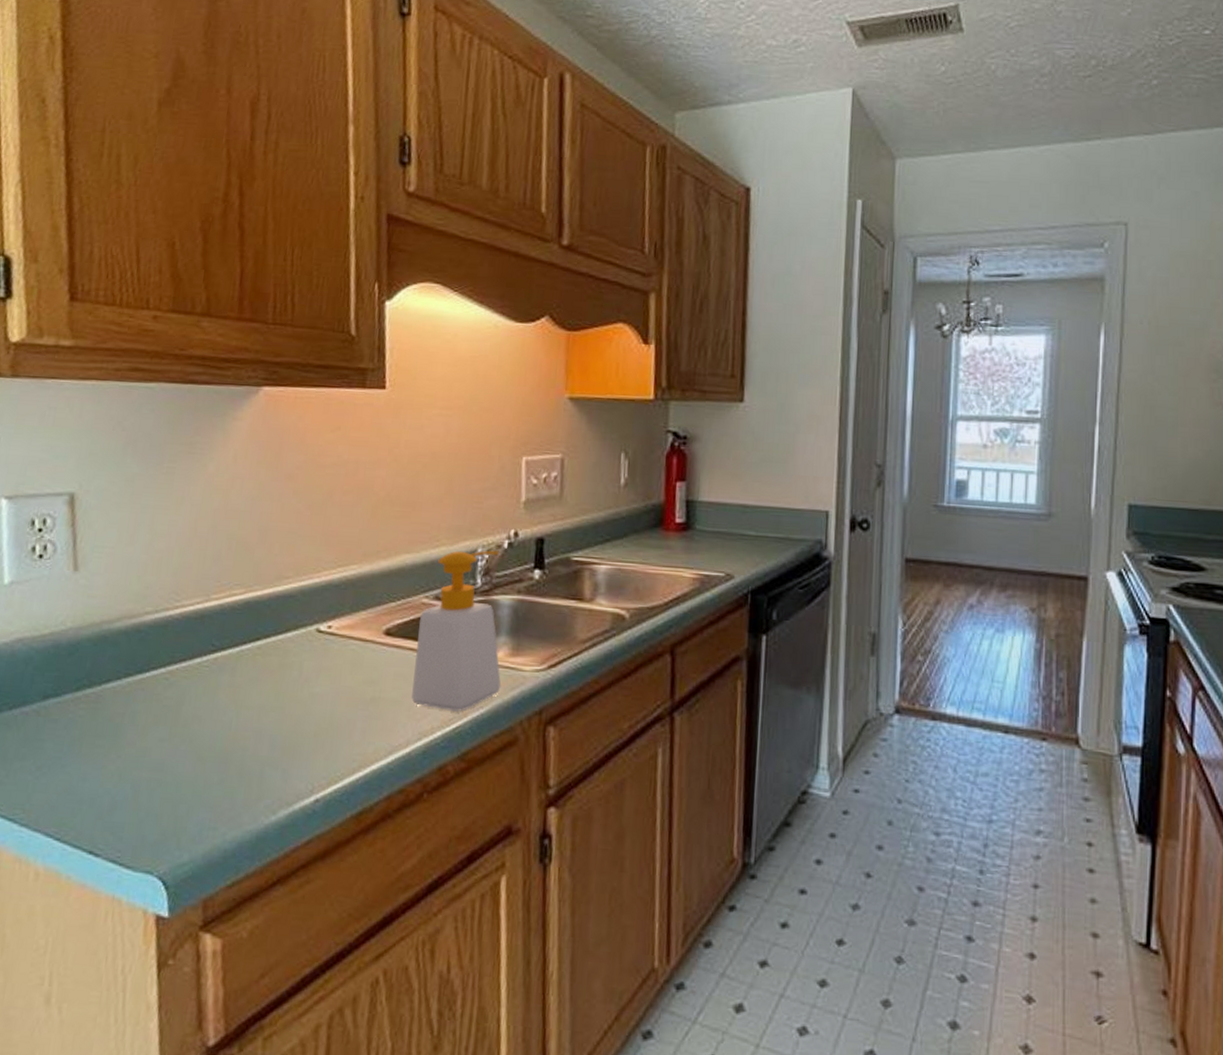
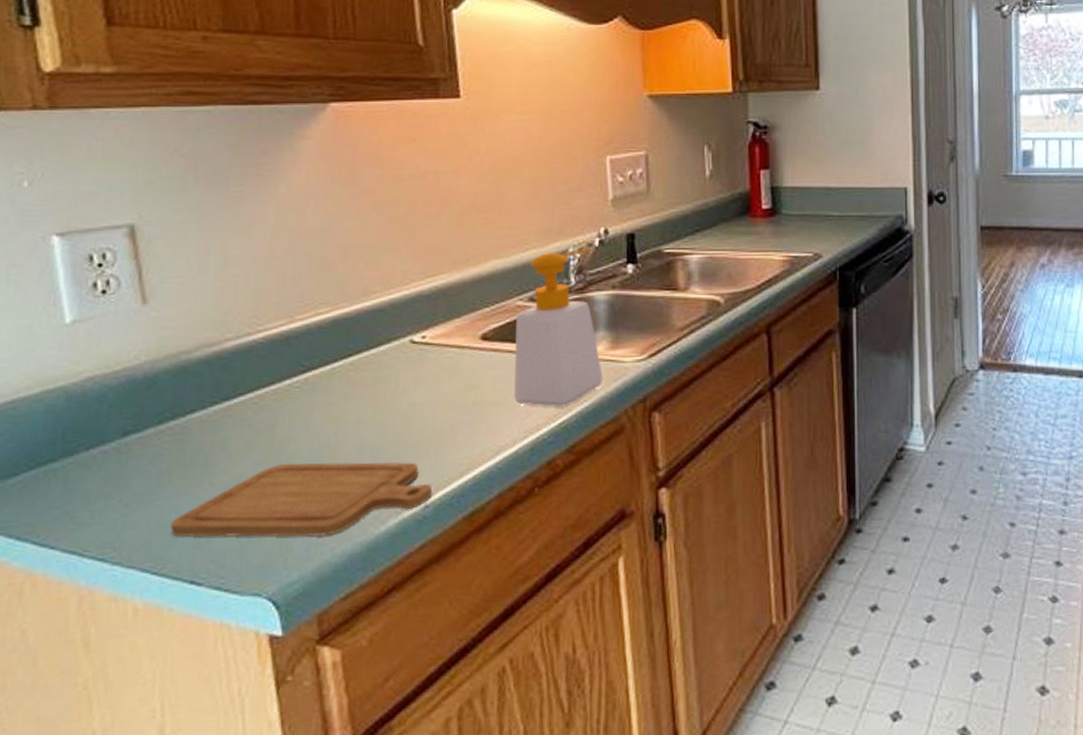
chopping board: none [76,741,325,820] -> present [170,461,433,537]

